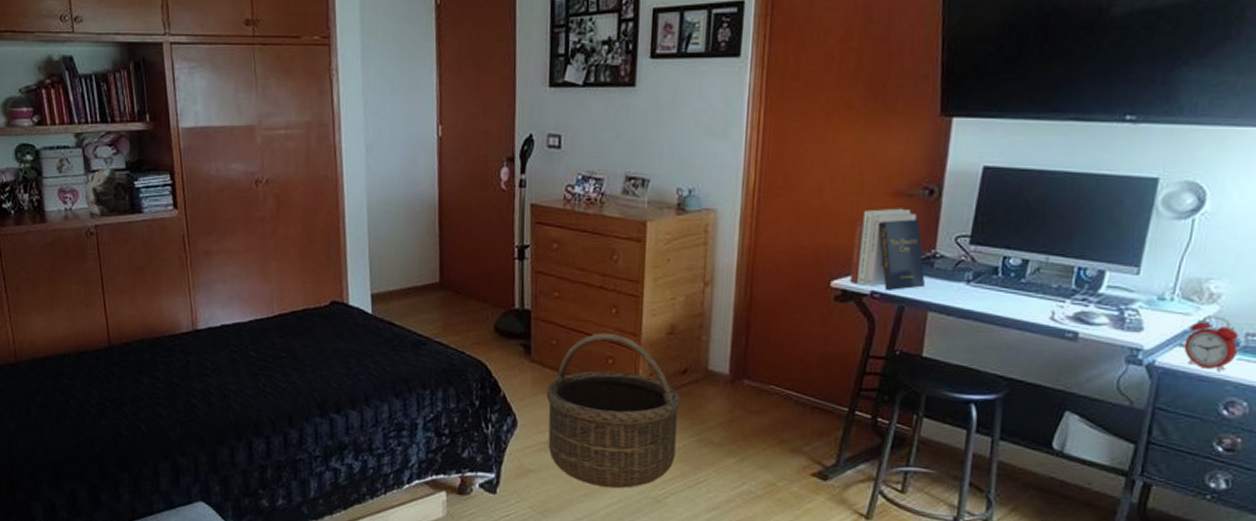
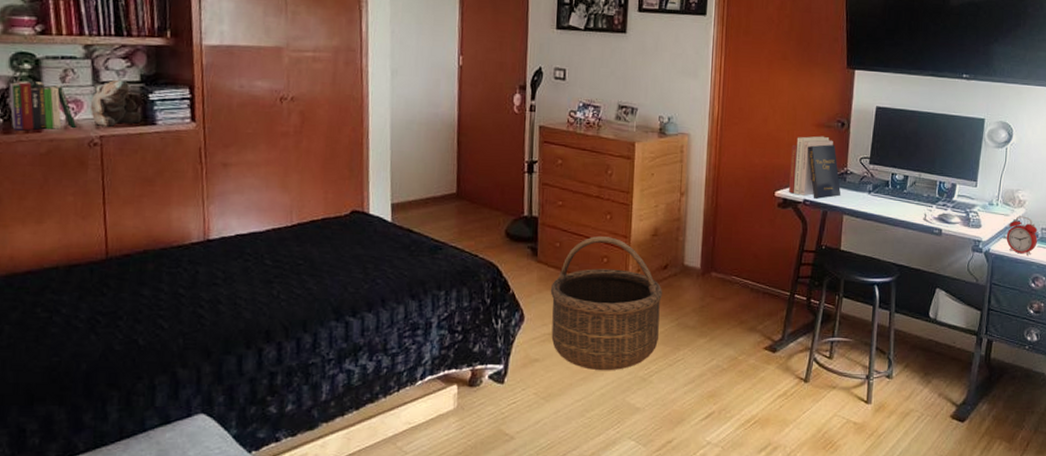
books: none [16,171,74,223] -> present [9,80,76,132]

